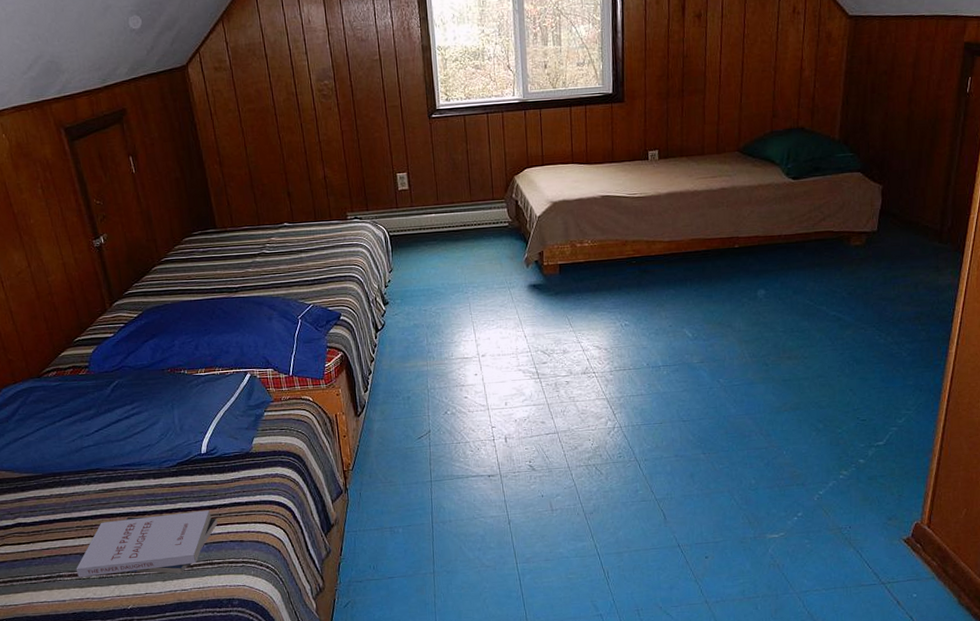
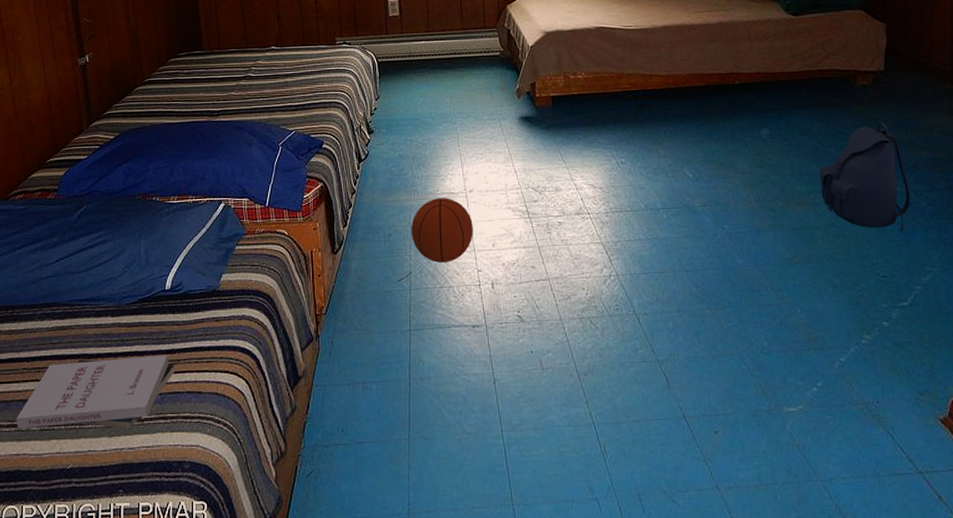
basketball: none [428,362,487,421] -> present [410,198,473,263]
backpack: none [810,280,893,380] -> present [819,122,911,232]

